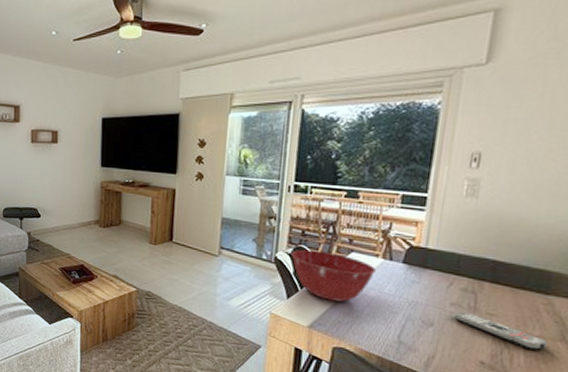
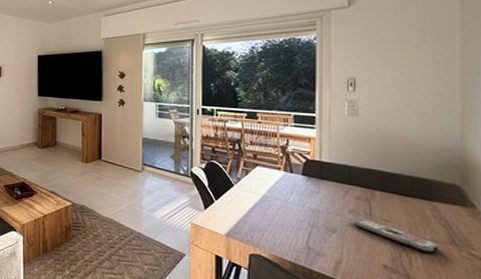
mixing bowl: present [291,249,376,302] -> none [205,164,279,212]

